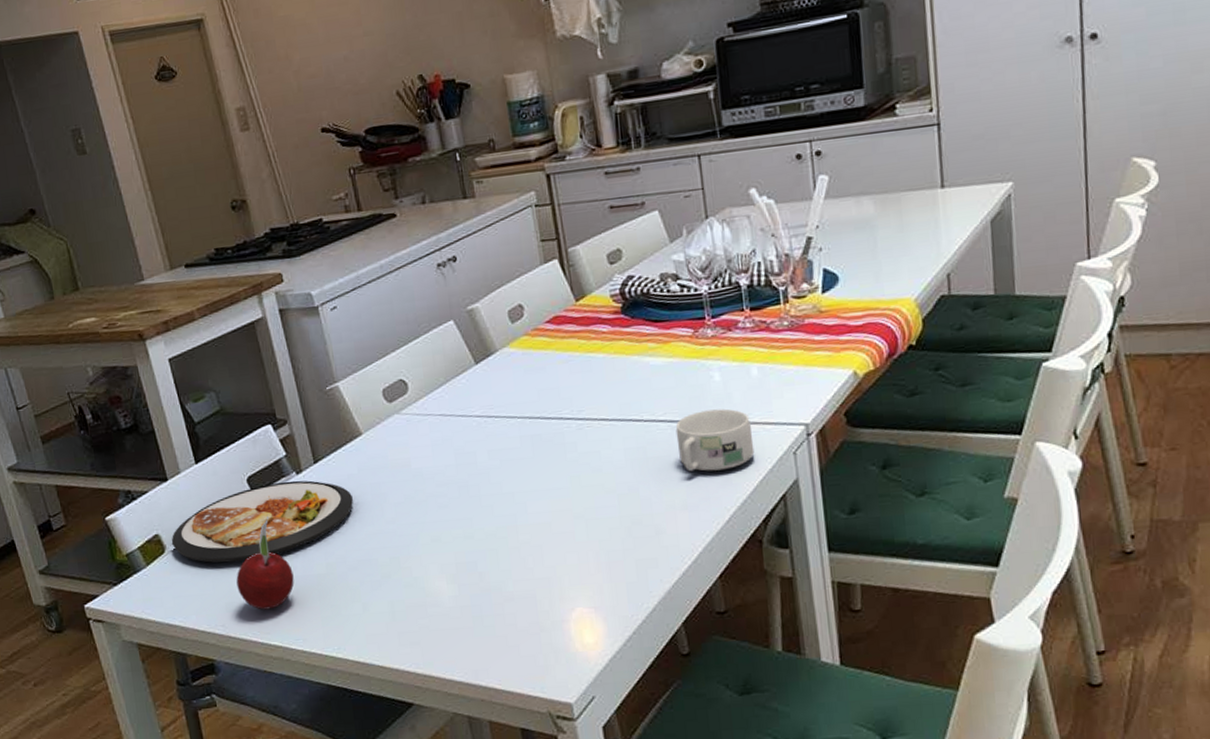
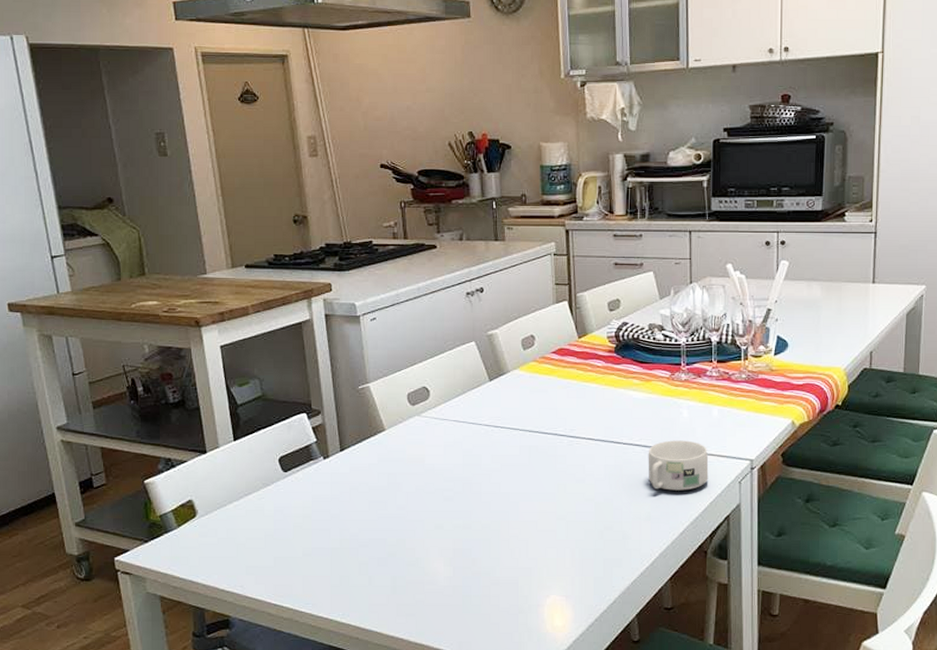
dish: present [171,480,353,563] -> none [203,464,371,531]
fruit: present [236,515,295,610] -> none [259,492,310,575]

